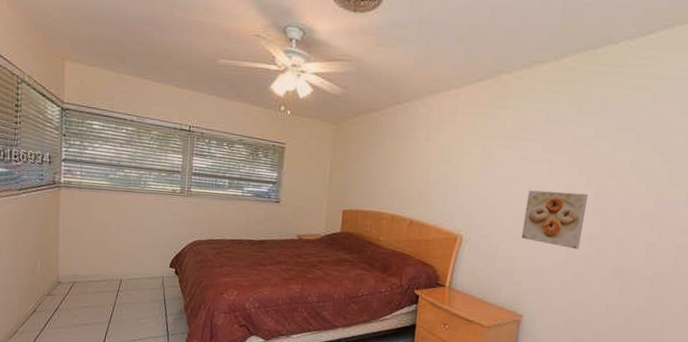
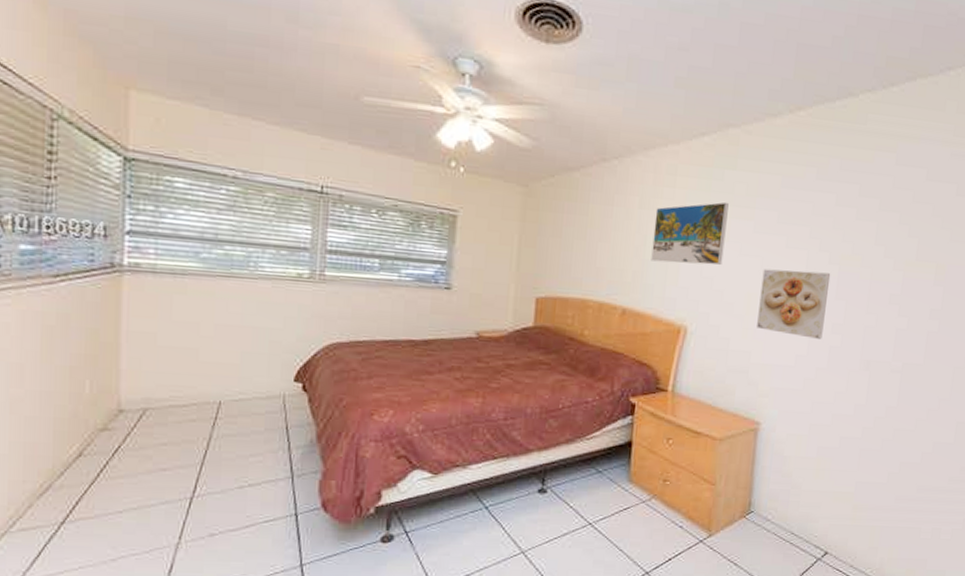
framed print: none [434,135,500,187] -> present [651,201,729,266]

